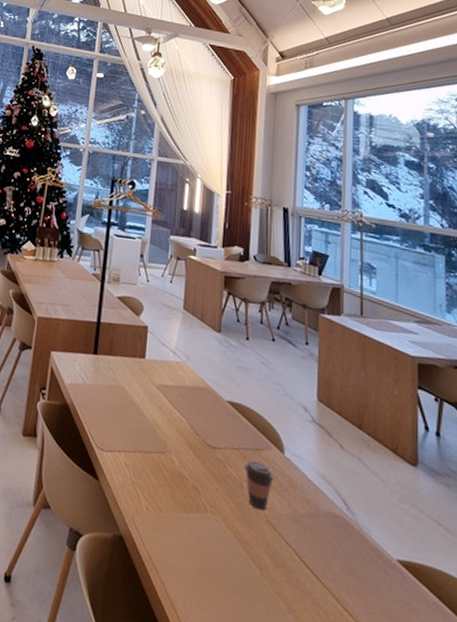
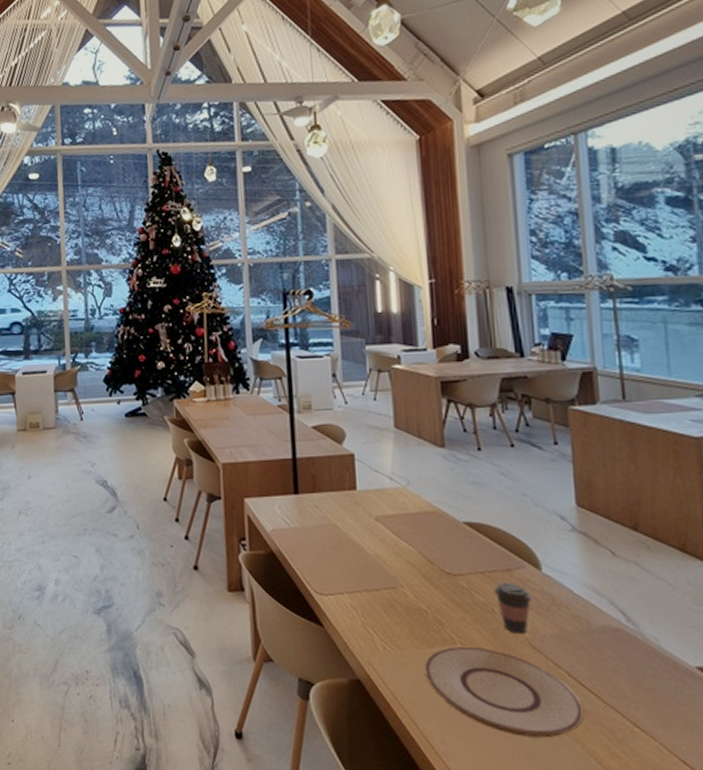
plate: none [179,515,305,613] -> present [425,646,585,738]

